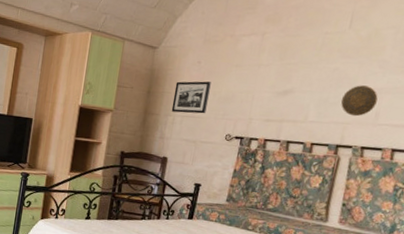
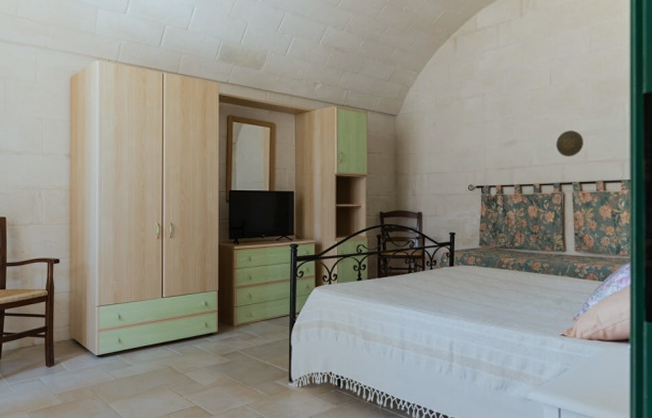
picture frame: present [171,81,211,114] -> none [418,141,448,171]

